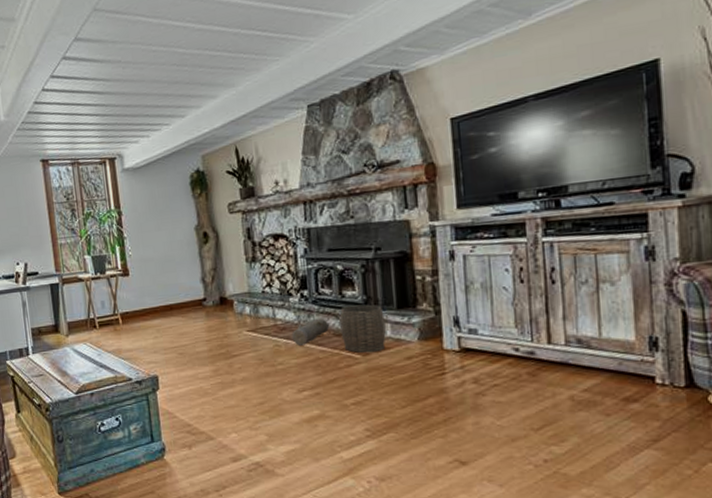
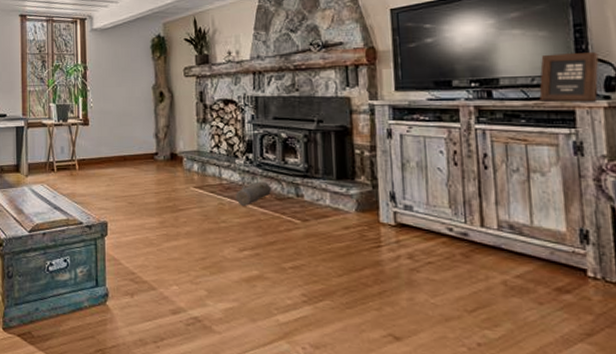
woven basket: present [339,304,386,353] -> none [281,172,325,220]
picture frame: none [610,148,674,208] -> present [539,52,599,104]

